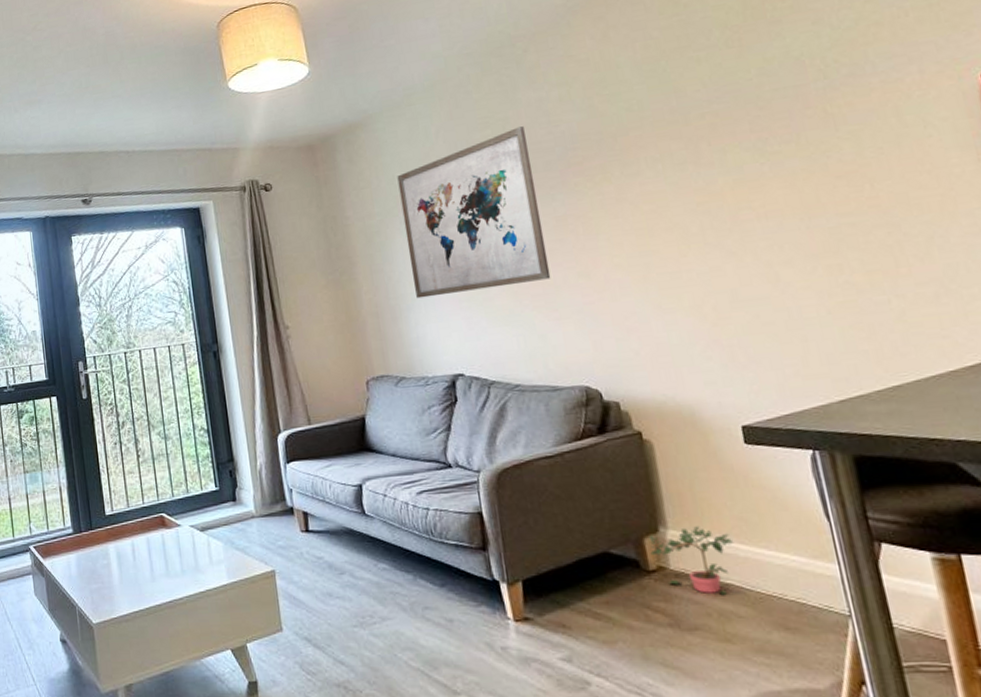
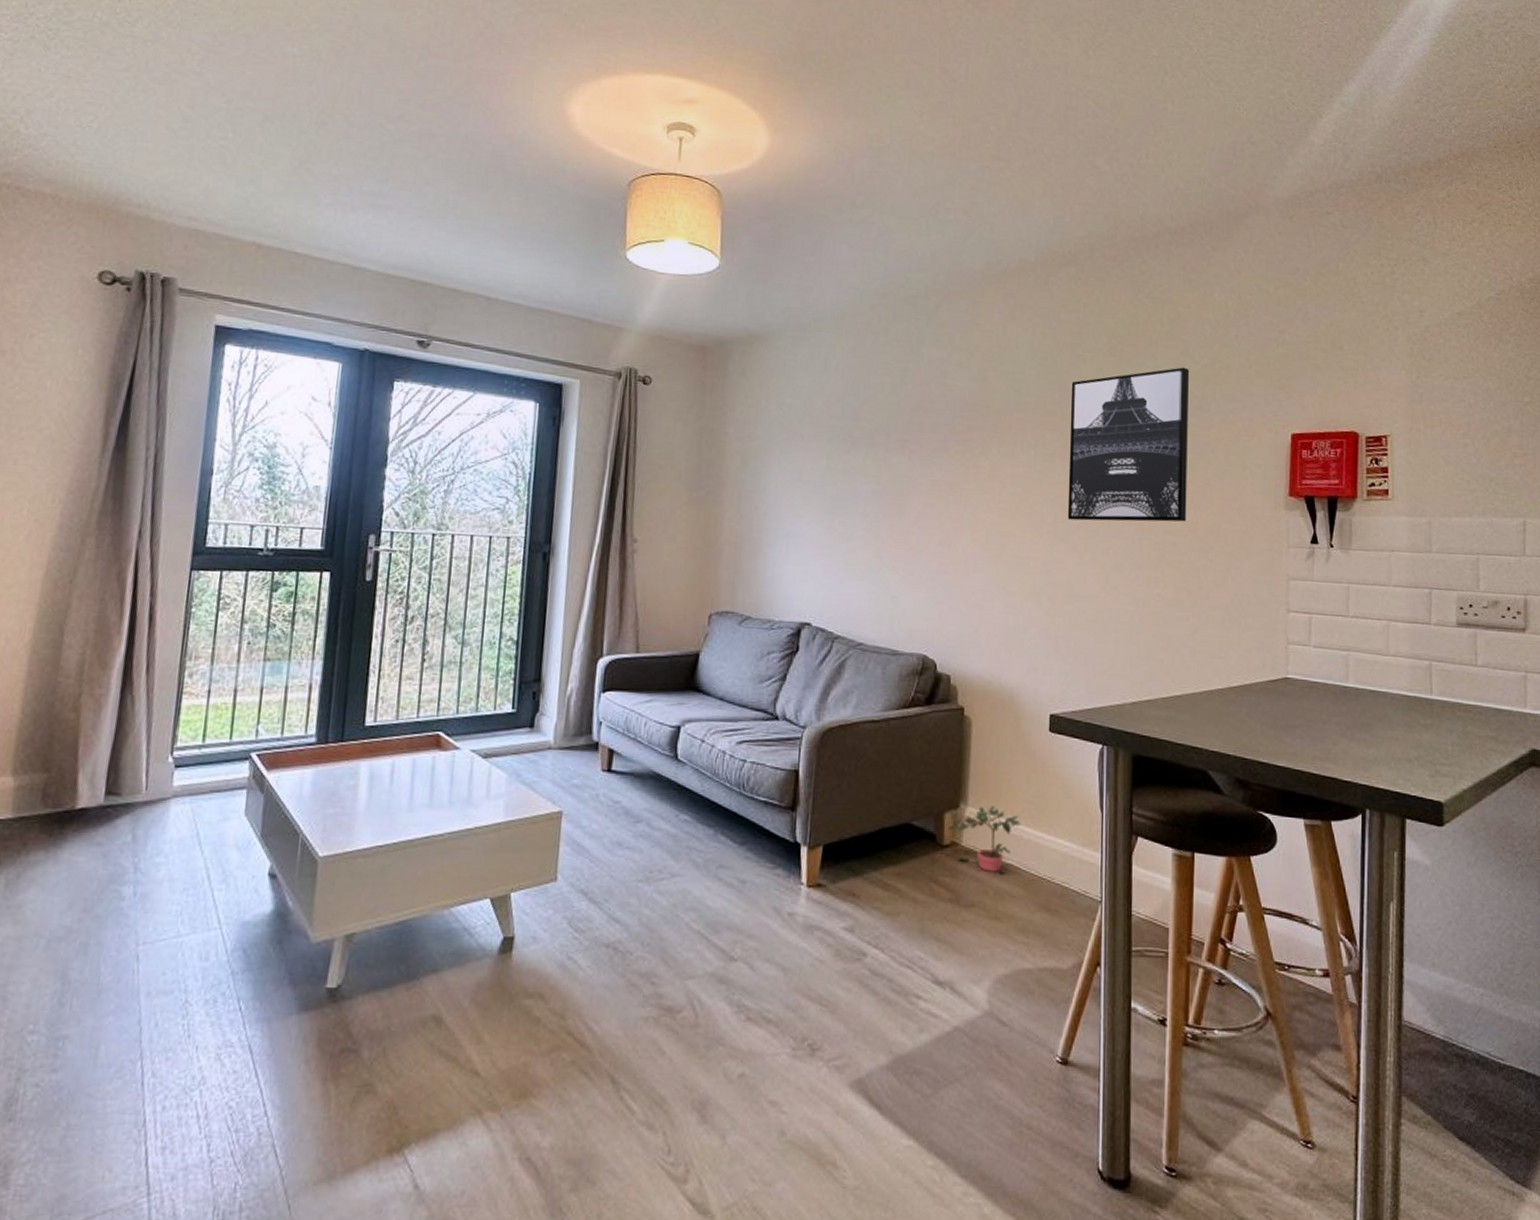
wall art: present [397,126,551,299] -> none [780,381,921,542]
wall art: none [688,36,863,225] -> present [1067,367,1190,522]

